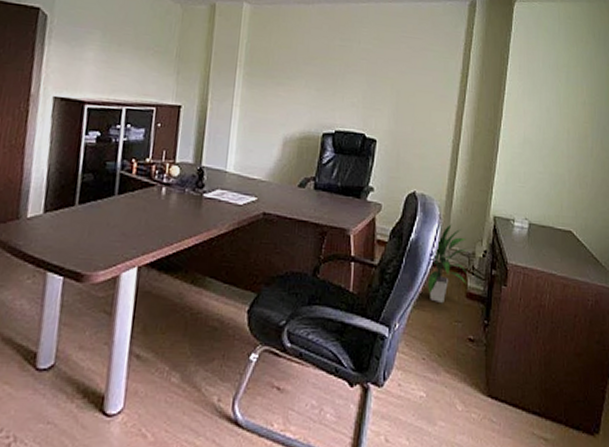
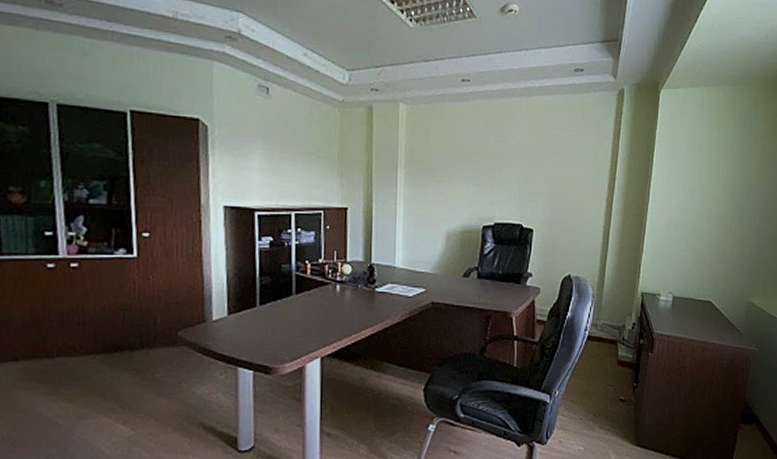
indoor plant: present [427,224,469,304] -> none [583,302,620,372]

